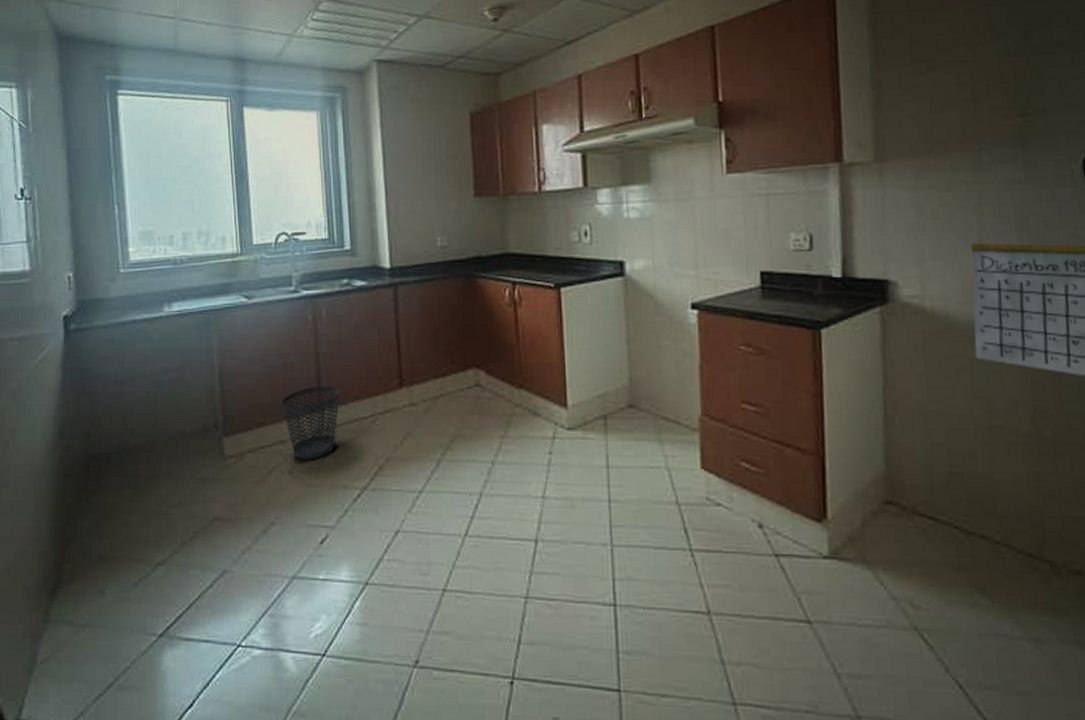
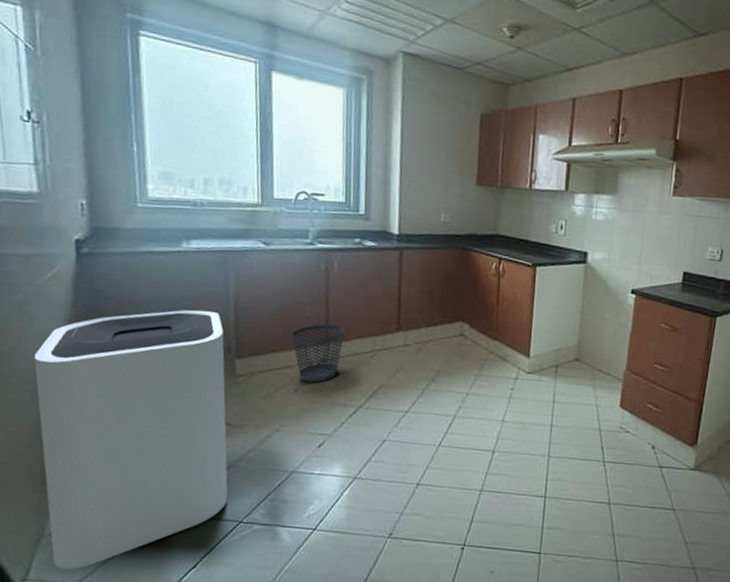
trash can: none [26,382,223,708] -> present [34,310,228,570]

